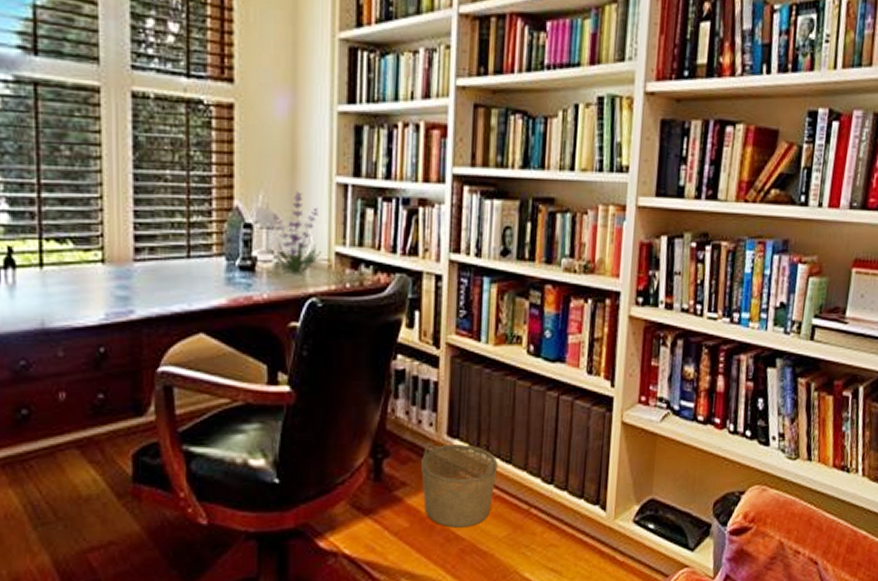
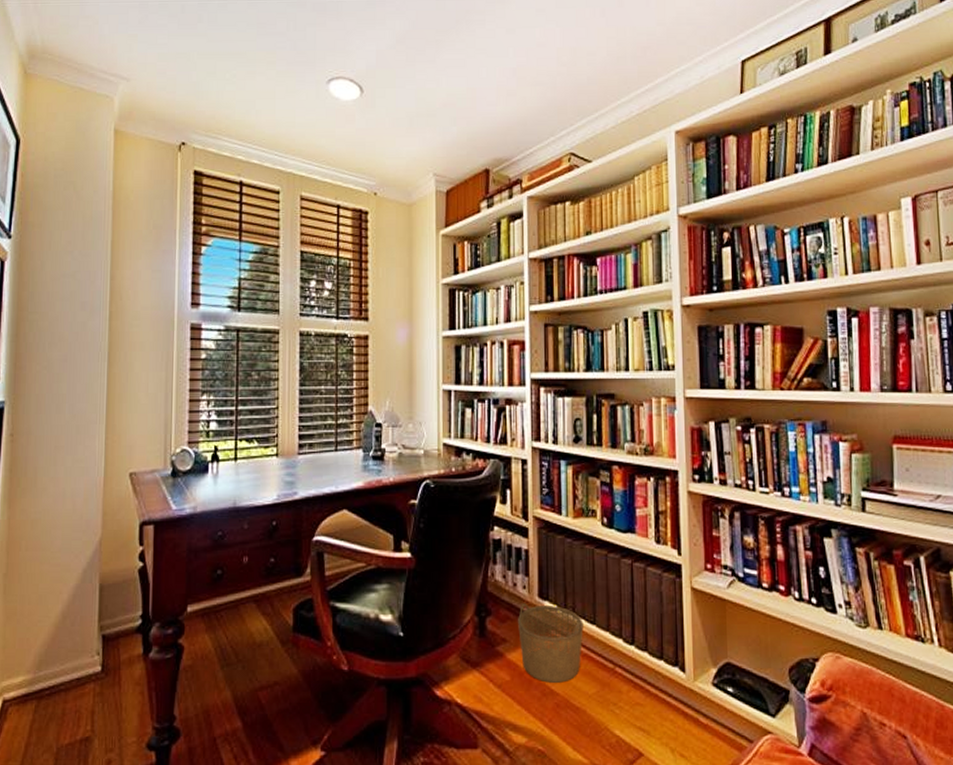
plant: present [272,191,321,274] -> none [396,397,432,462]

